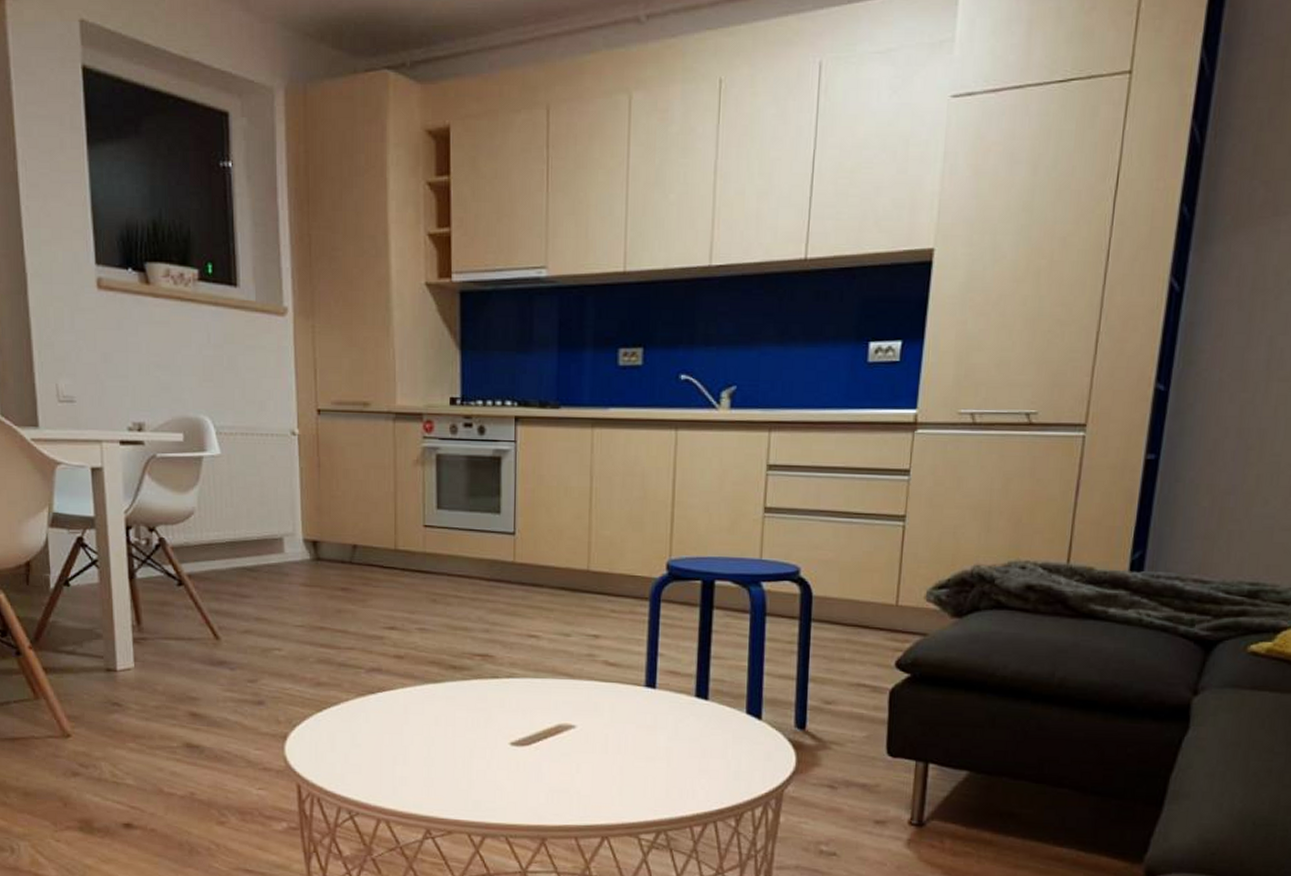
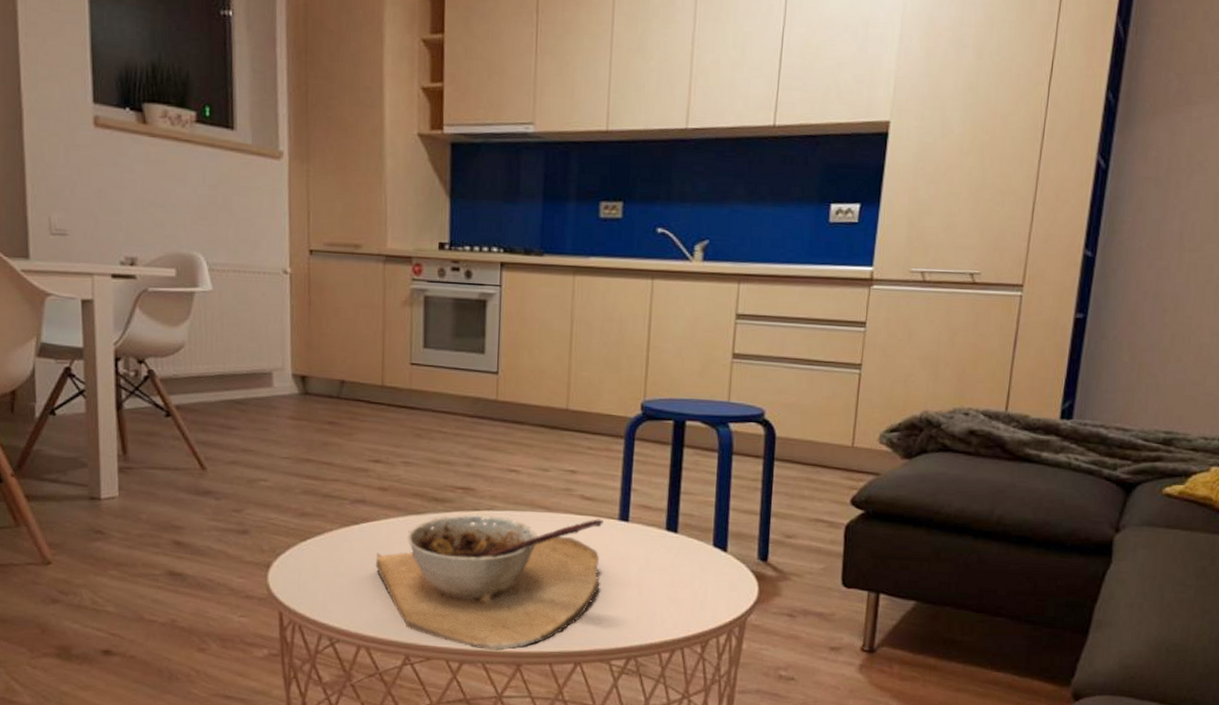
bowl: none [393,683,629,824] -> present [375,515,604,650]

